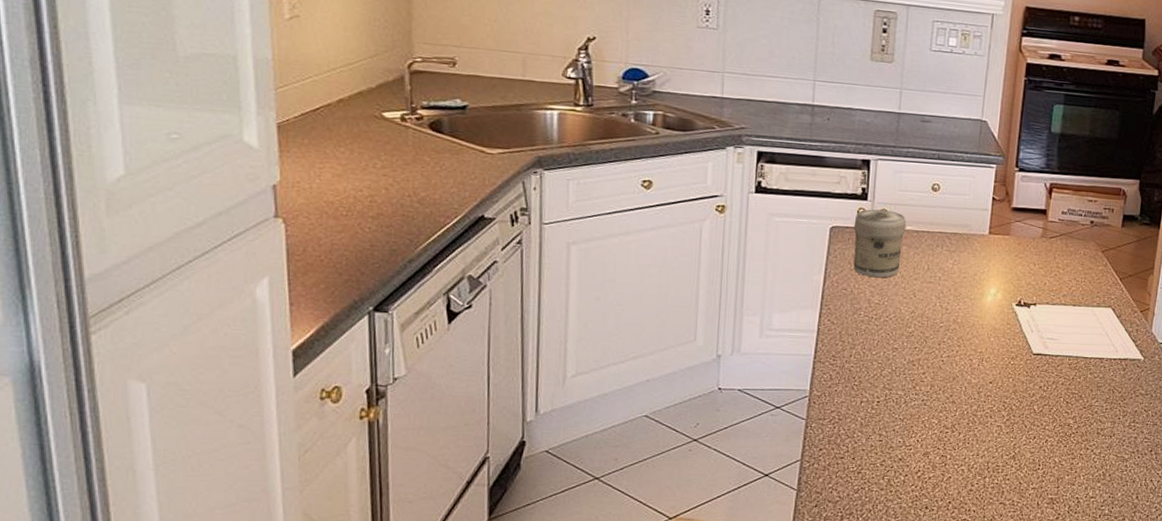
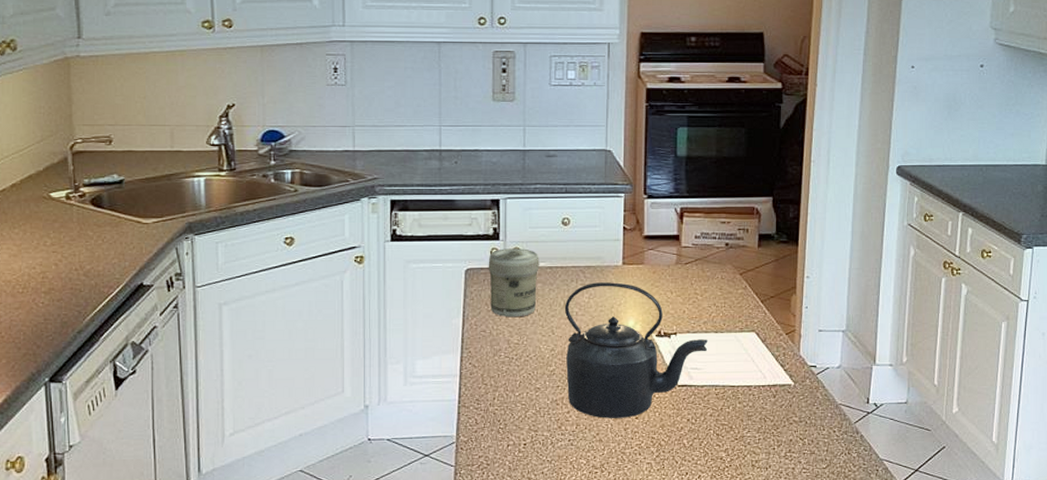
kettle: none [925,249,1066,382] -> present [564,281,708,418]

